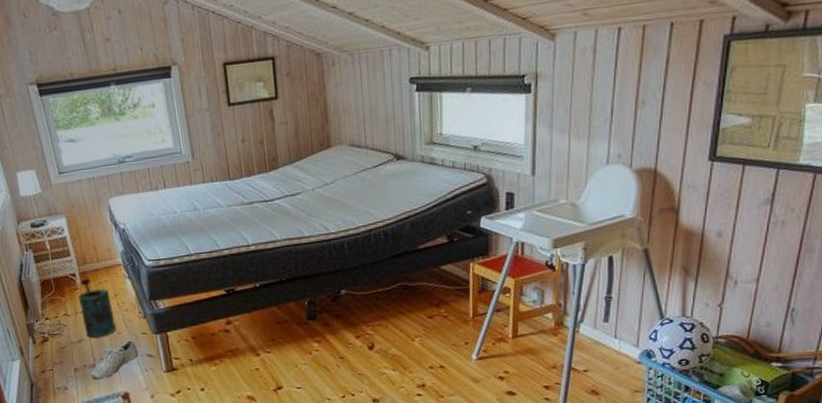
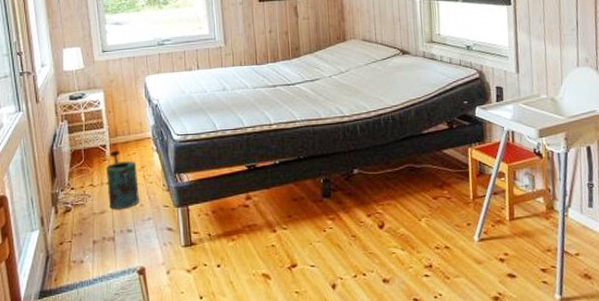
shoe: present [90,340,139,380] -> none [109,213,159,254]

